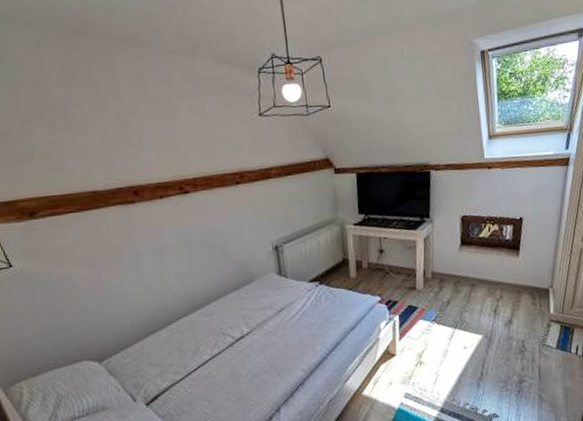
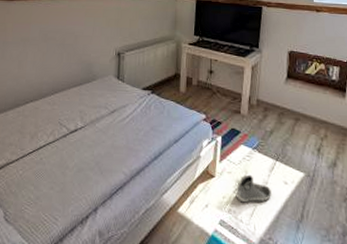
sneaker: none [417,346,452,374] -> present [235,174,271,203]

